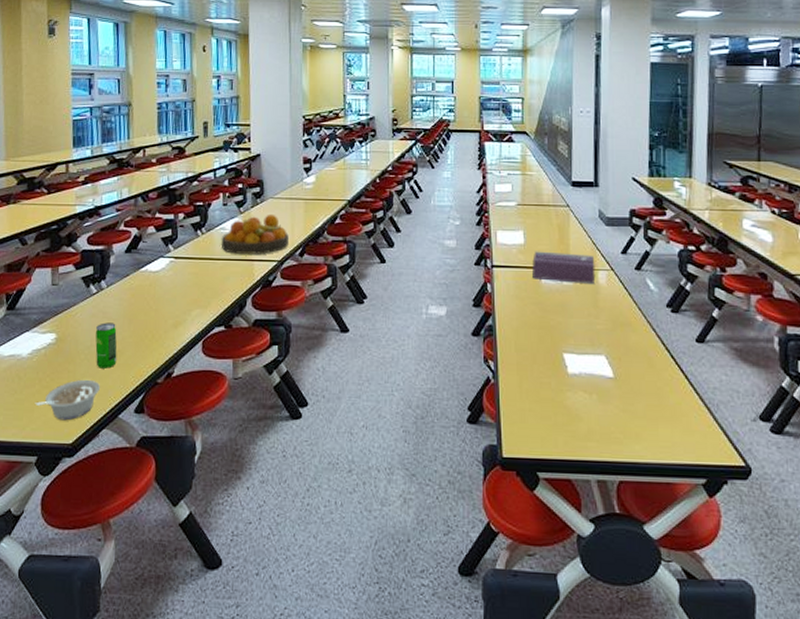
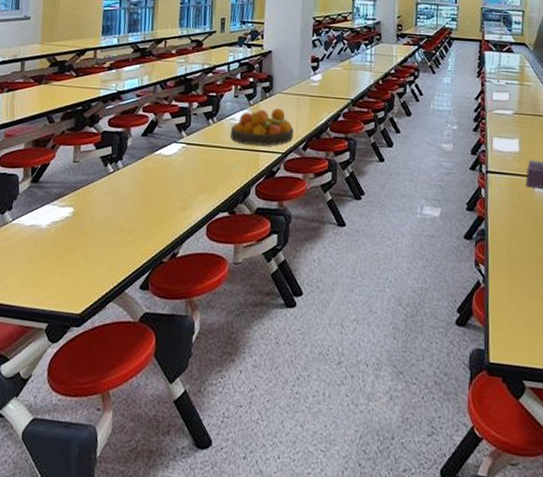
legume: present [35,379,101,421] -> none [49,253,111,292]
beverage can: present [95,322,117,369] -> none [107,200,129,245]

